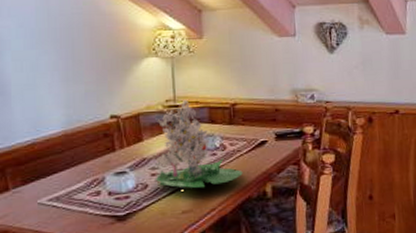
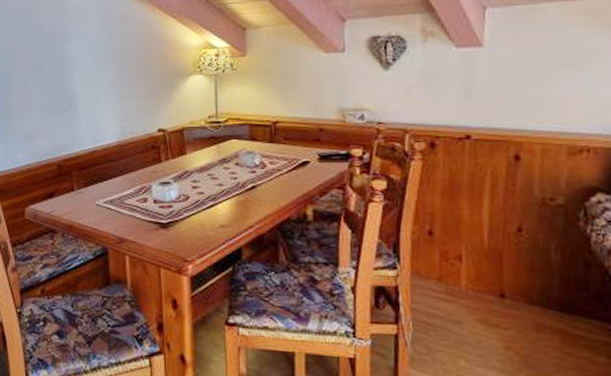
potted flower: present [153,99,243,190] -> none [194,116,282,205]

